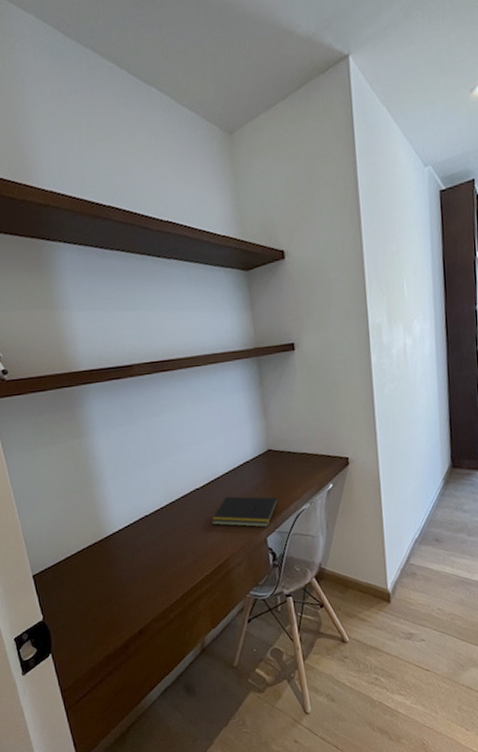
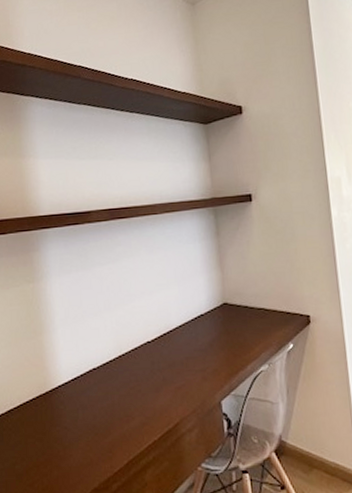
notepad: present [210,496,278,527] -> none [161,351,234,389]

